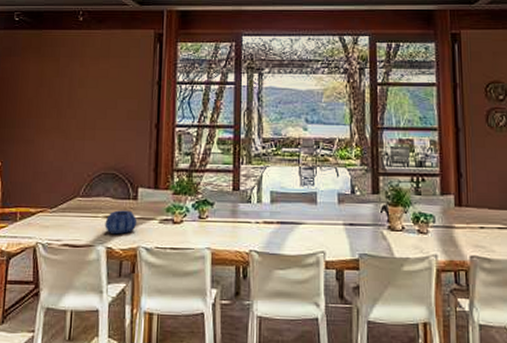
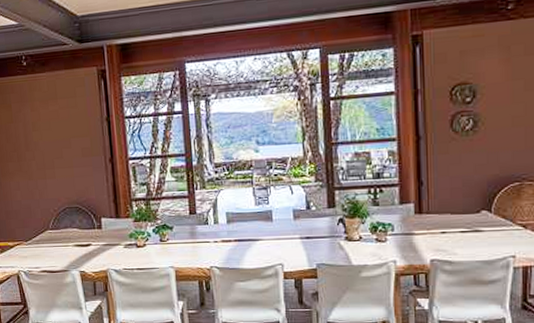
decorative bowl: present [105,210,137,235] -> none [75,238,105,260]

